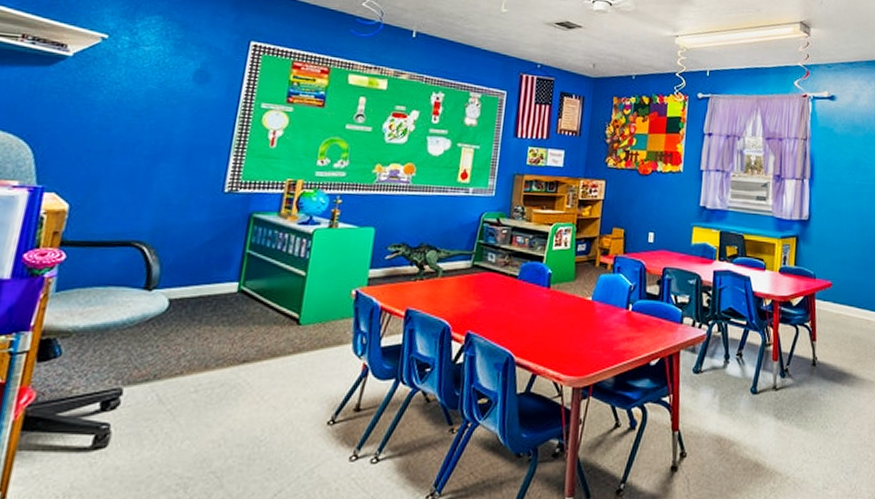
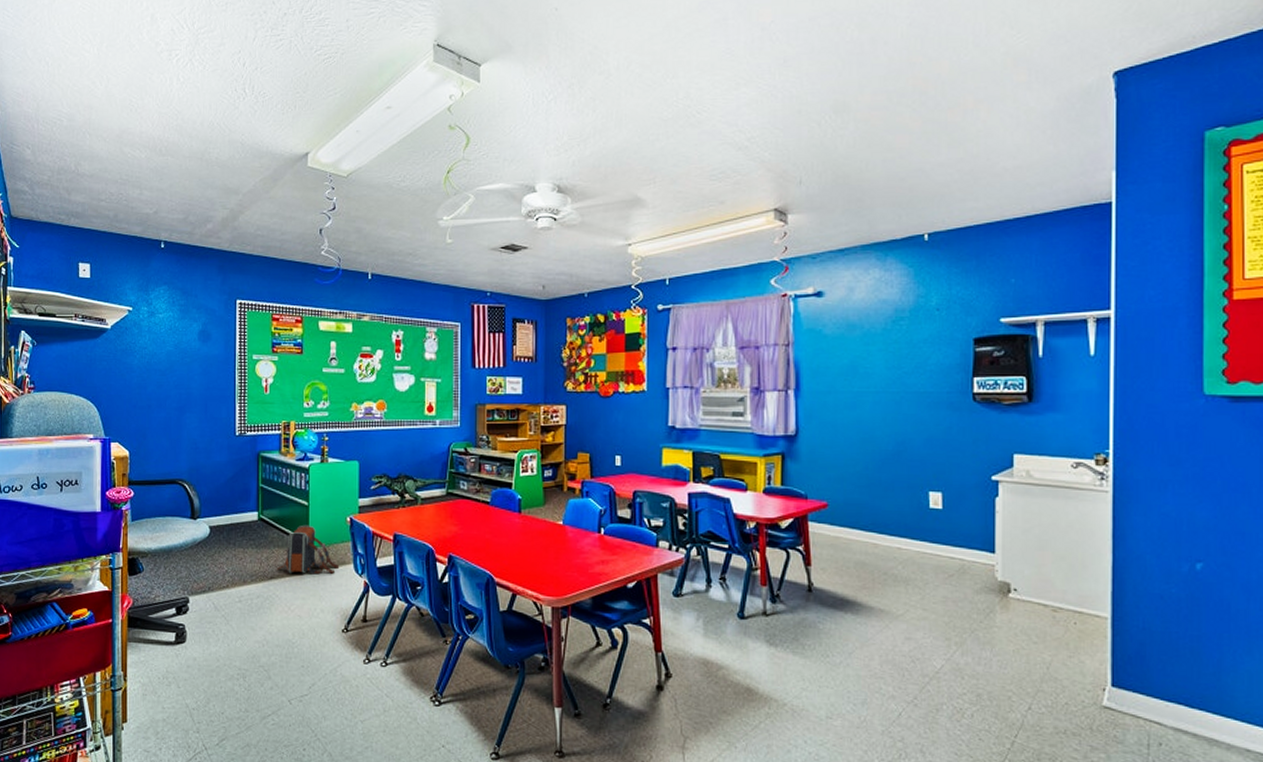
backpack: none [252,298,334,357] -> present [276,524,338,575]

